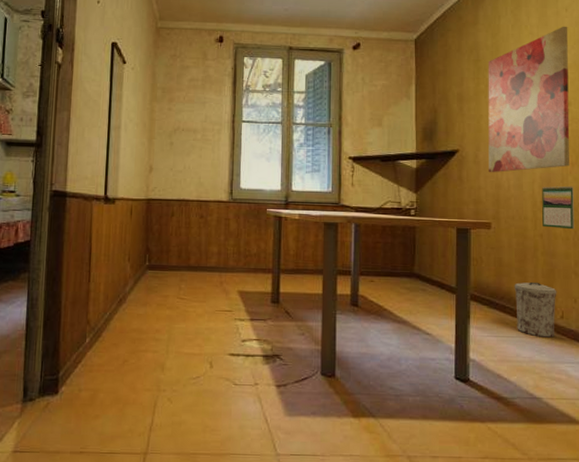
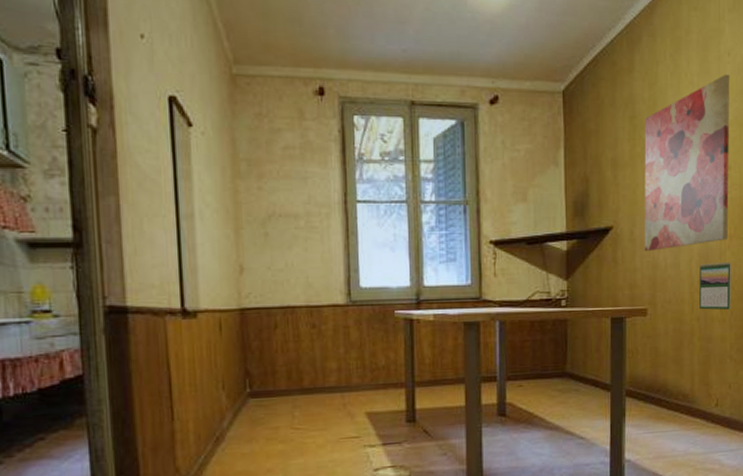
trash can: present [514,281,557,338] -> none [670,370,712,429]

